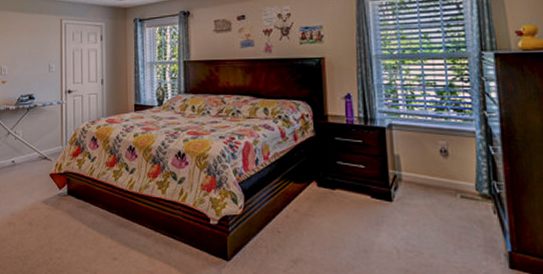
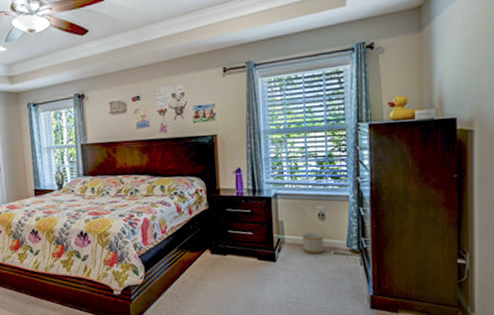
planter: none [422,170,448,195] -> present [302,232,324,253]

